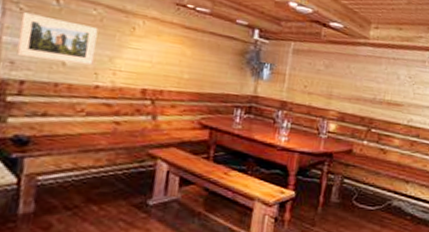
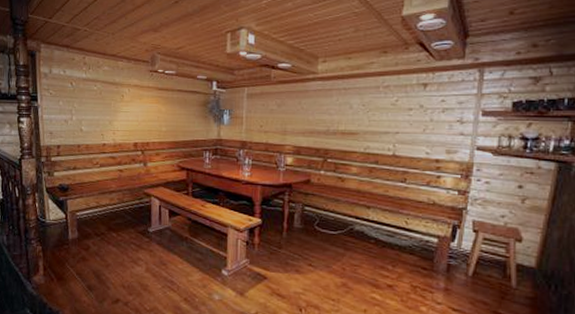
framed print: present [16,12,99,65] -> none [52,96,100,128]

